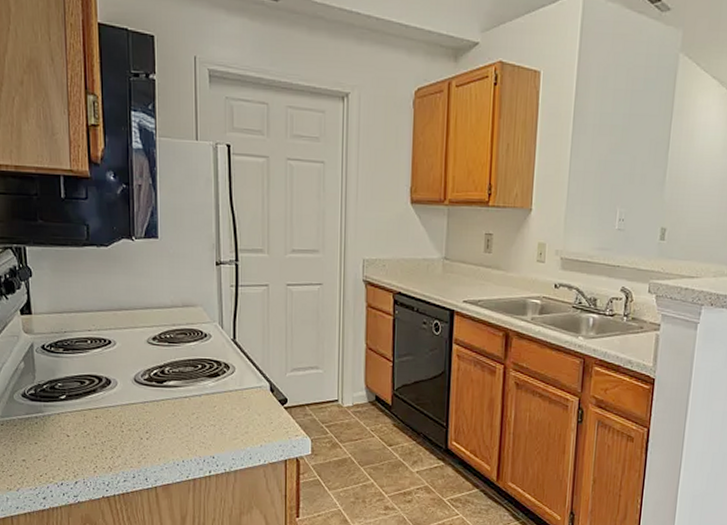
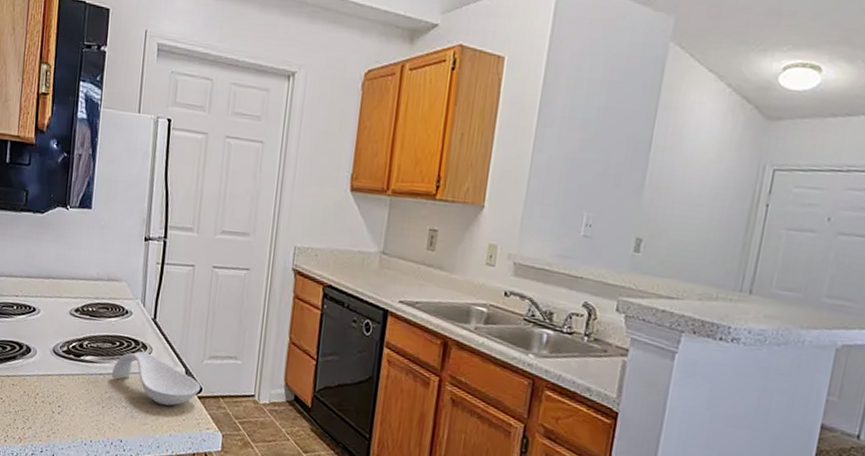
spoon rest: none [196,371,286,419] -> present [111,351,201,406]

